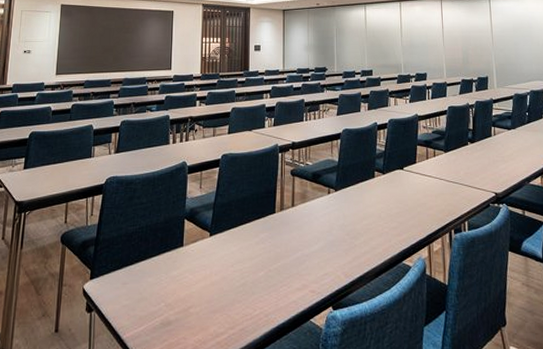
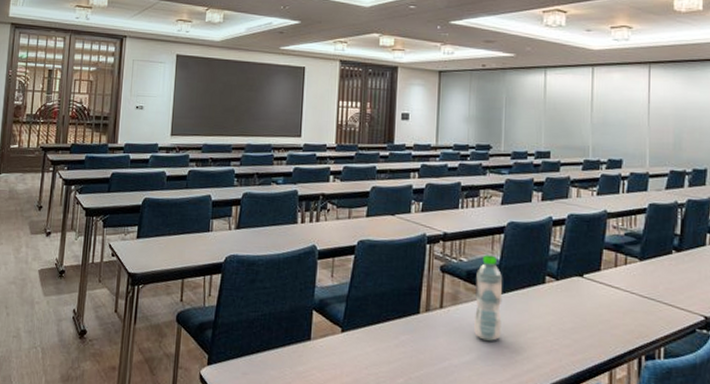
water bottle: none [320,158,342,230] -> present [474,254,503,341]

